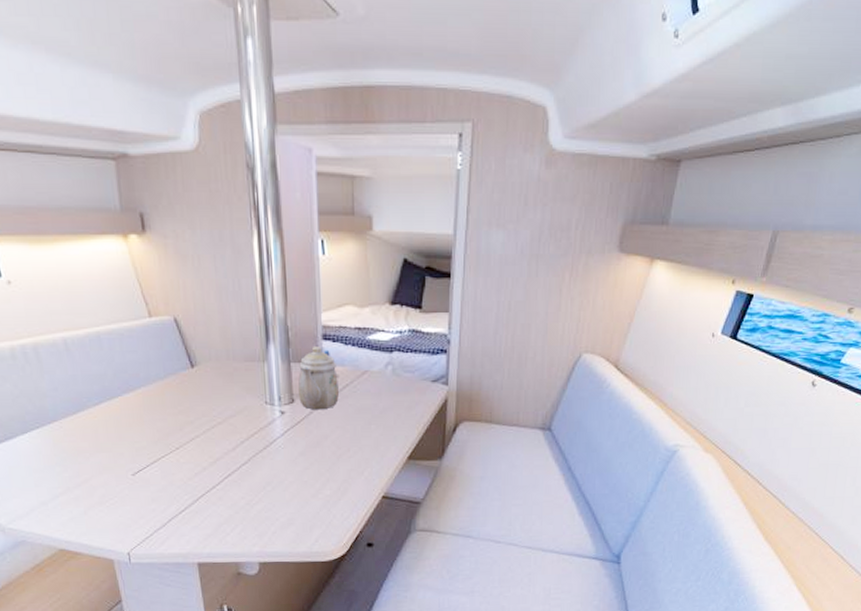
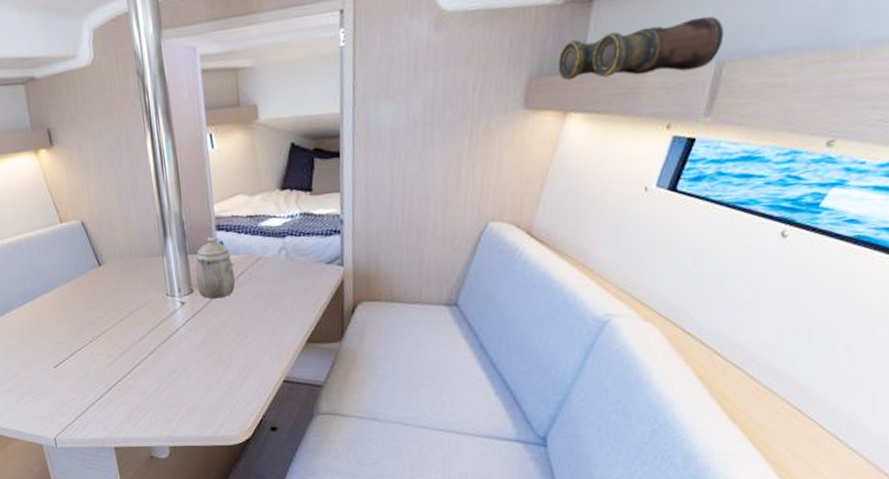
binoculars: none [648,189,780,235] -> present [557,16,725,81]

